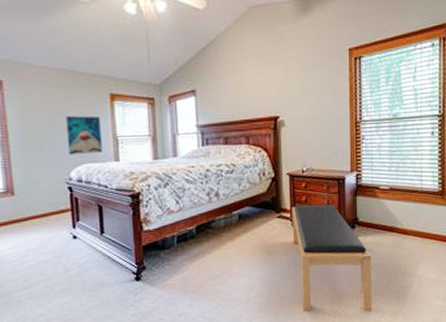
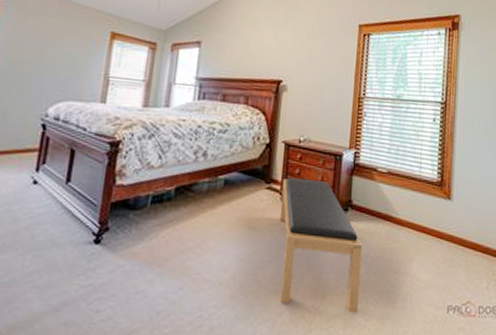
wall art: present [65,116,102,155] -> none [51,48,95,91]

